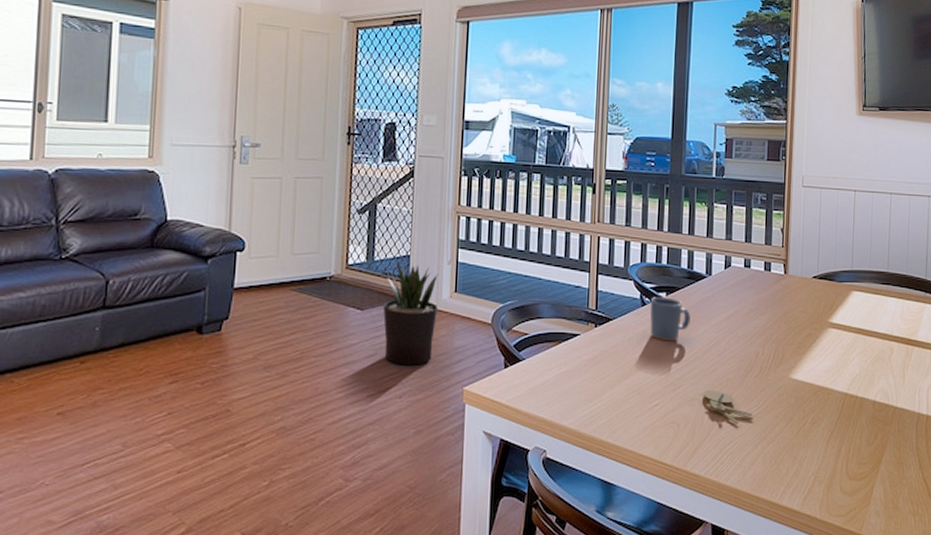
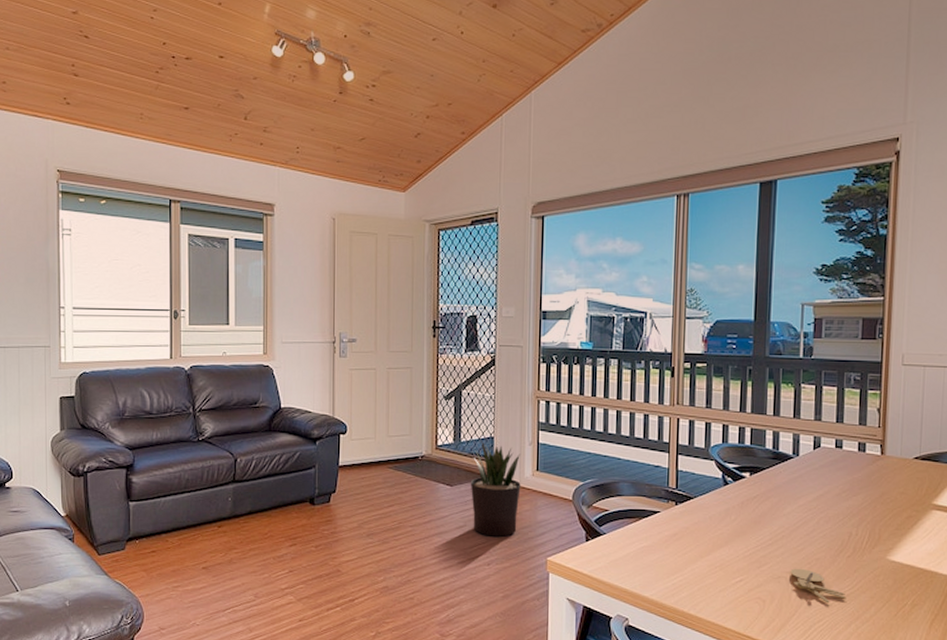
mug: present [650,297,691,342] -> none [732,477,776,520]

